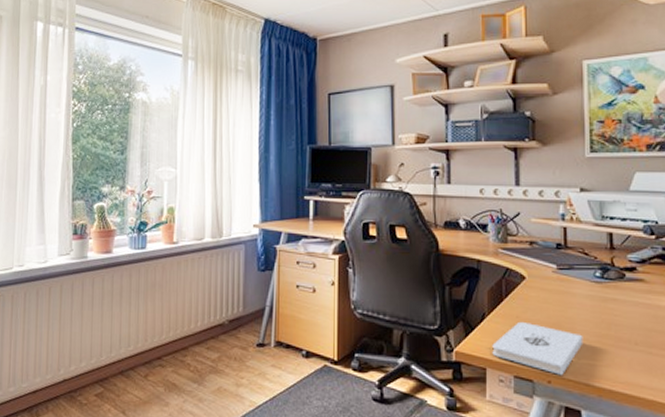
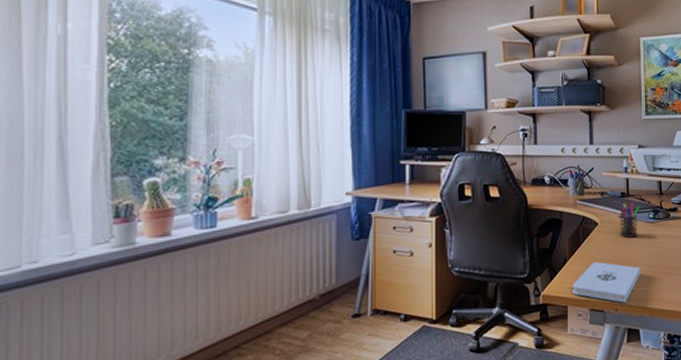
pen holder: none [553,255,582,298] -> present [619,202,640,238]

